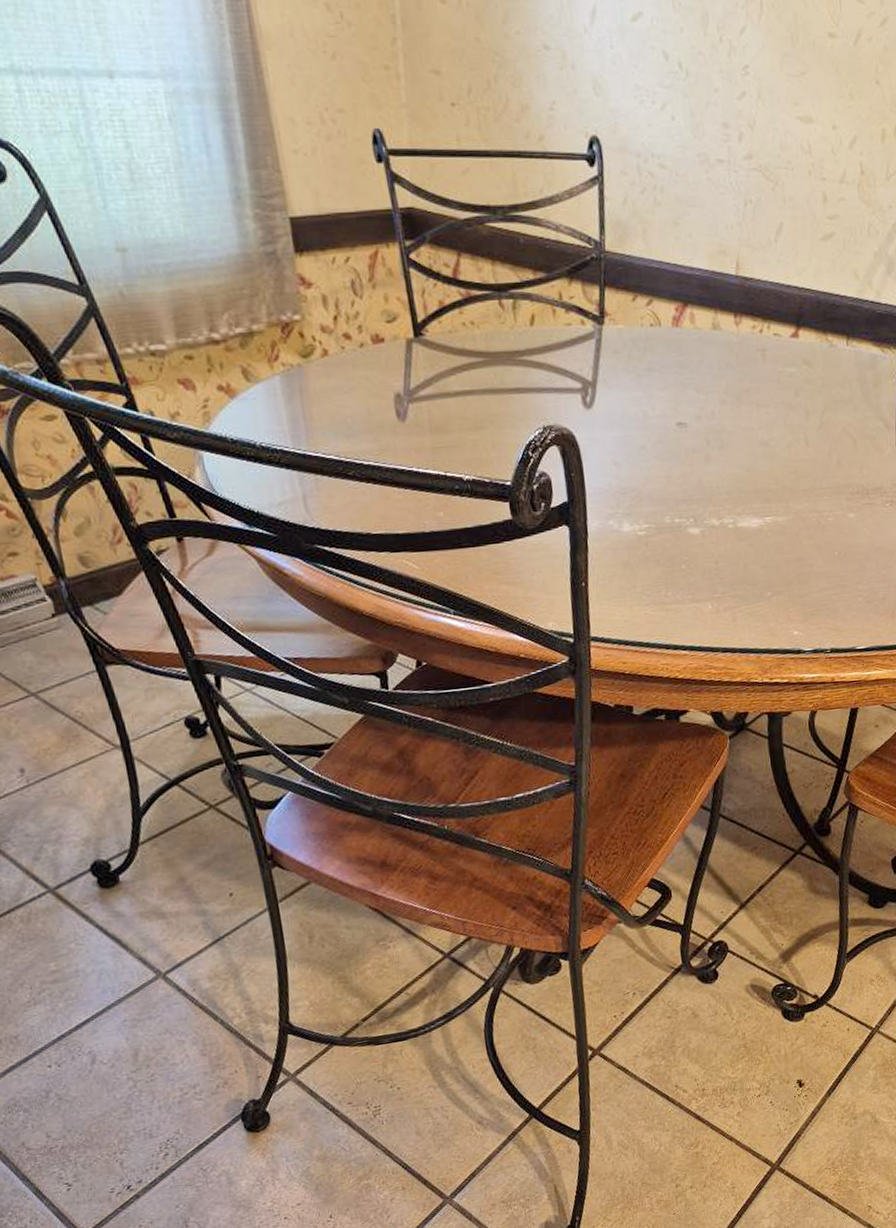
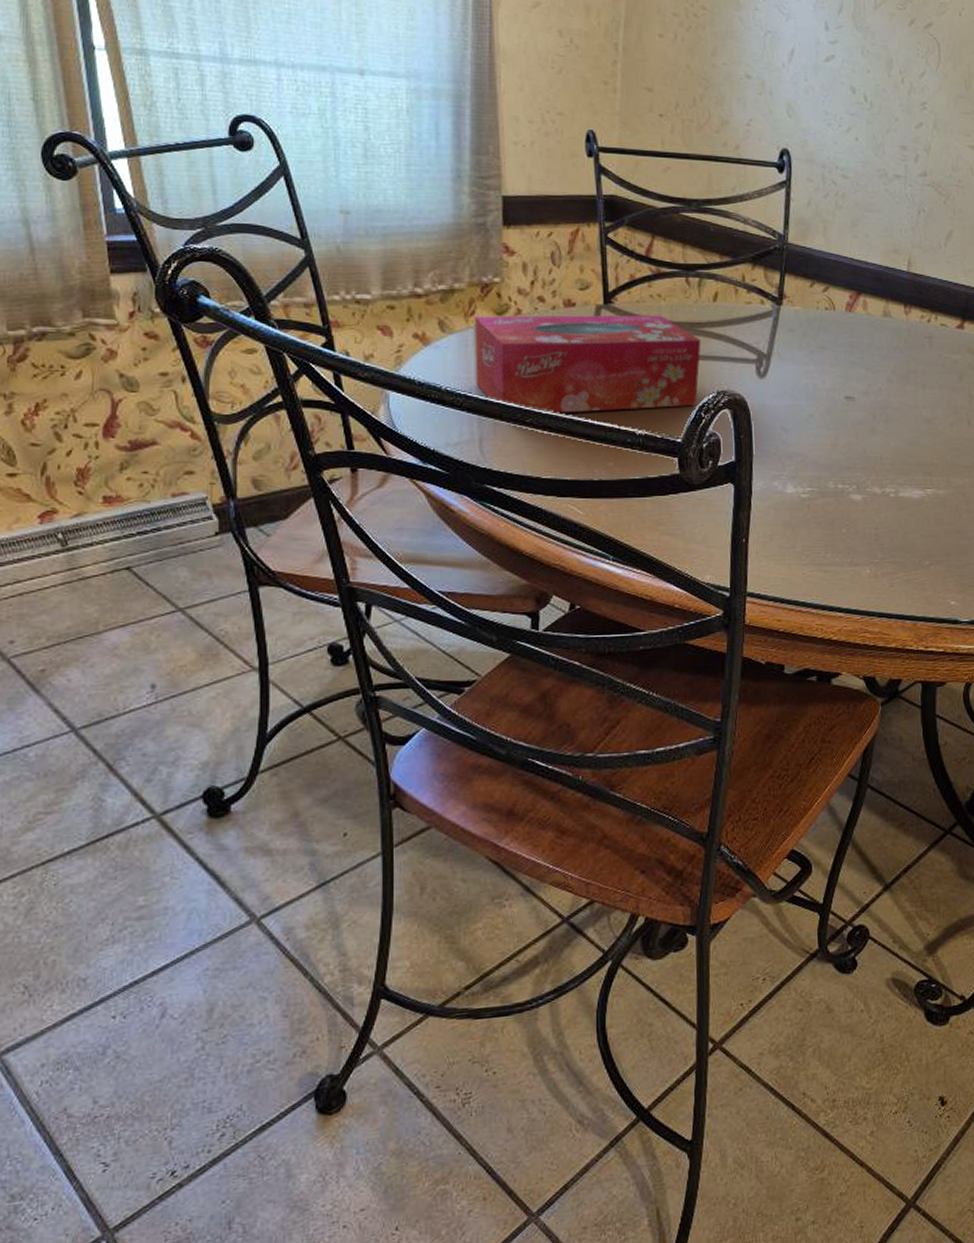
tissue box: none [279,345,523,463] -> present [475,314,701,413]

